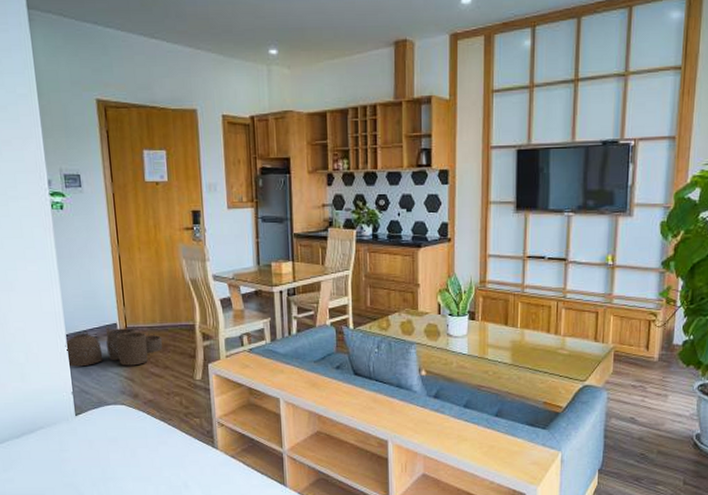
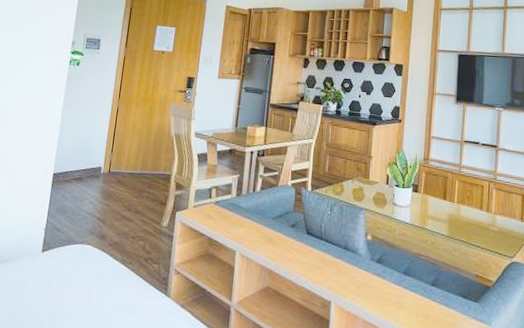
woven basket: present [65,325,163,367] -> none [49,170,140,208]

